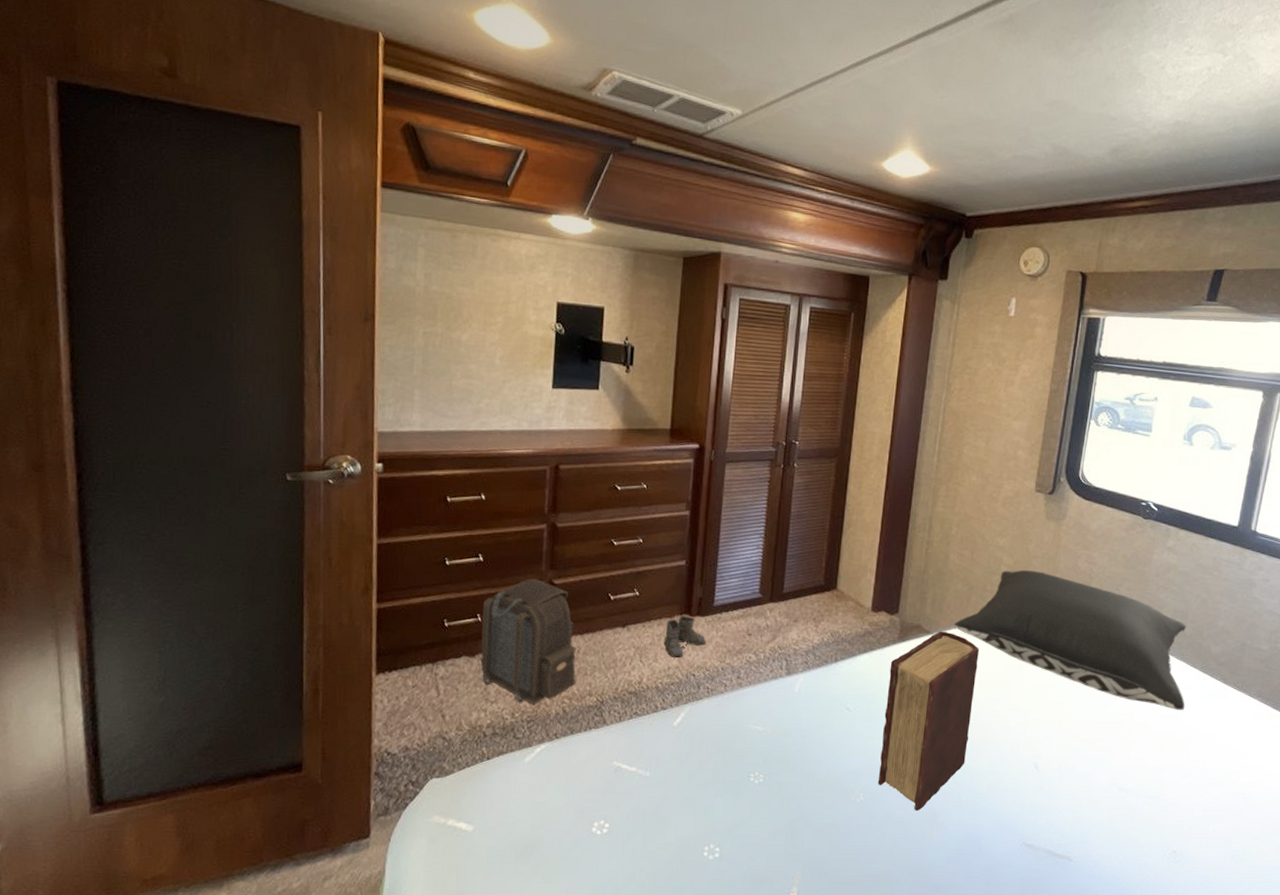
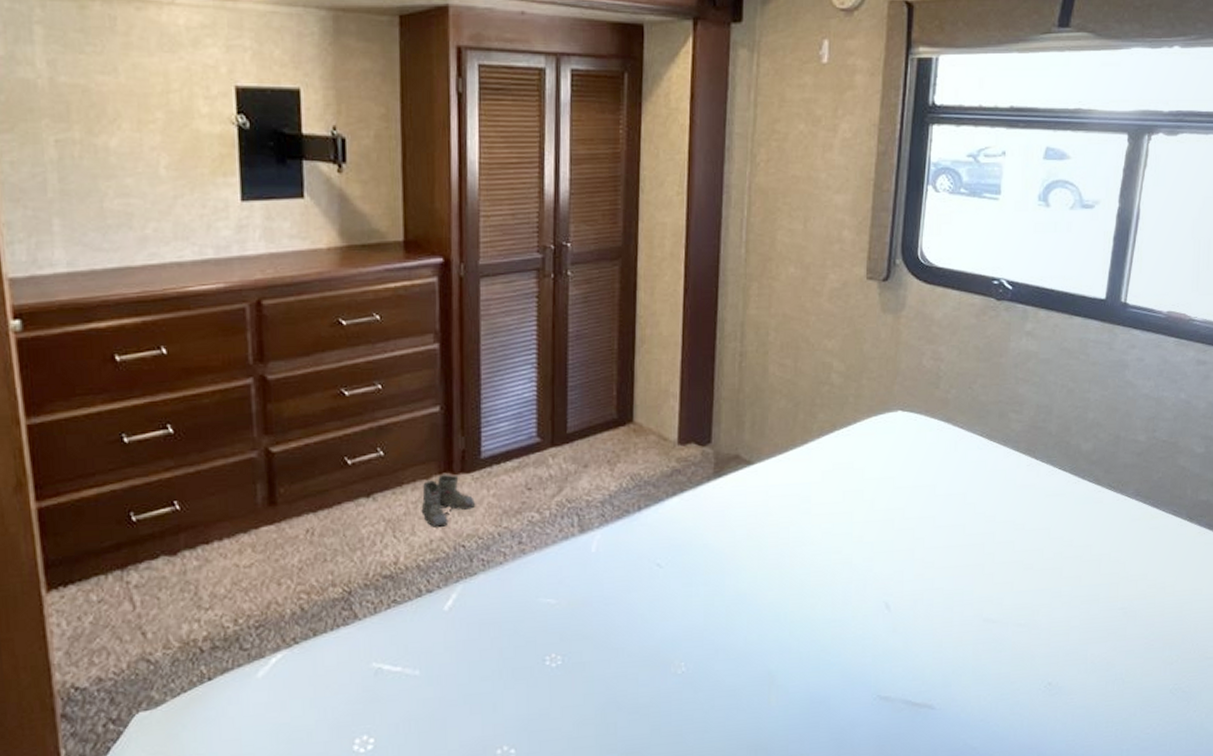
backpack: present [480,578,576,705] -> none [180,448,314,606]
diary: present [878,631,979,811] -> none [701,459,811,675]
pillow: present [954,569,1186,710] -> none [779,375,1055,522]

